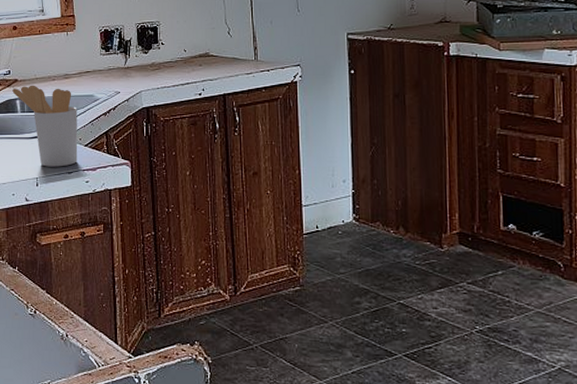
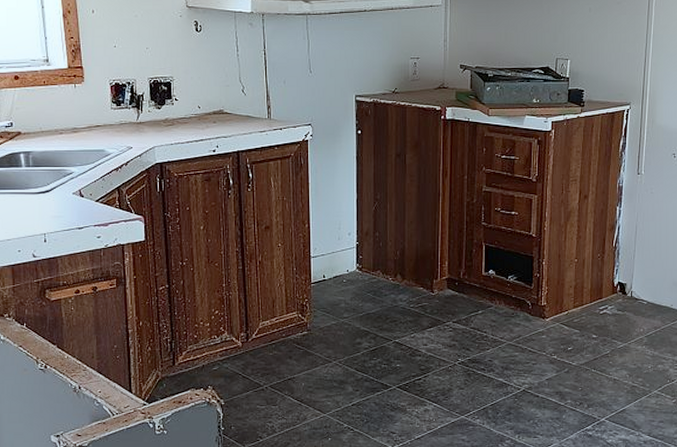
utensil holder: present [12,85,78,167] -> none [15,138,88,223]

